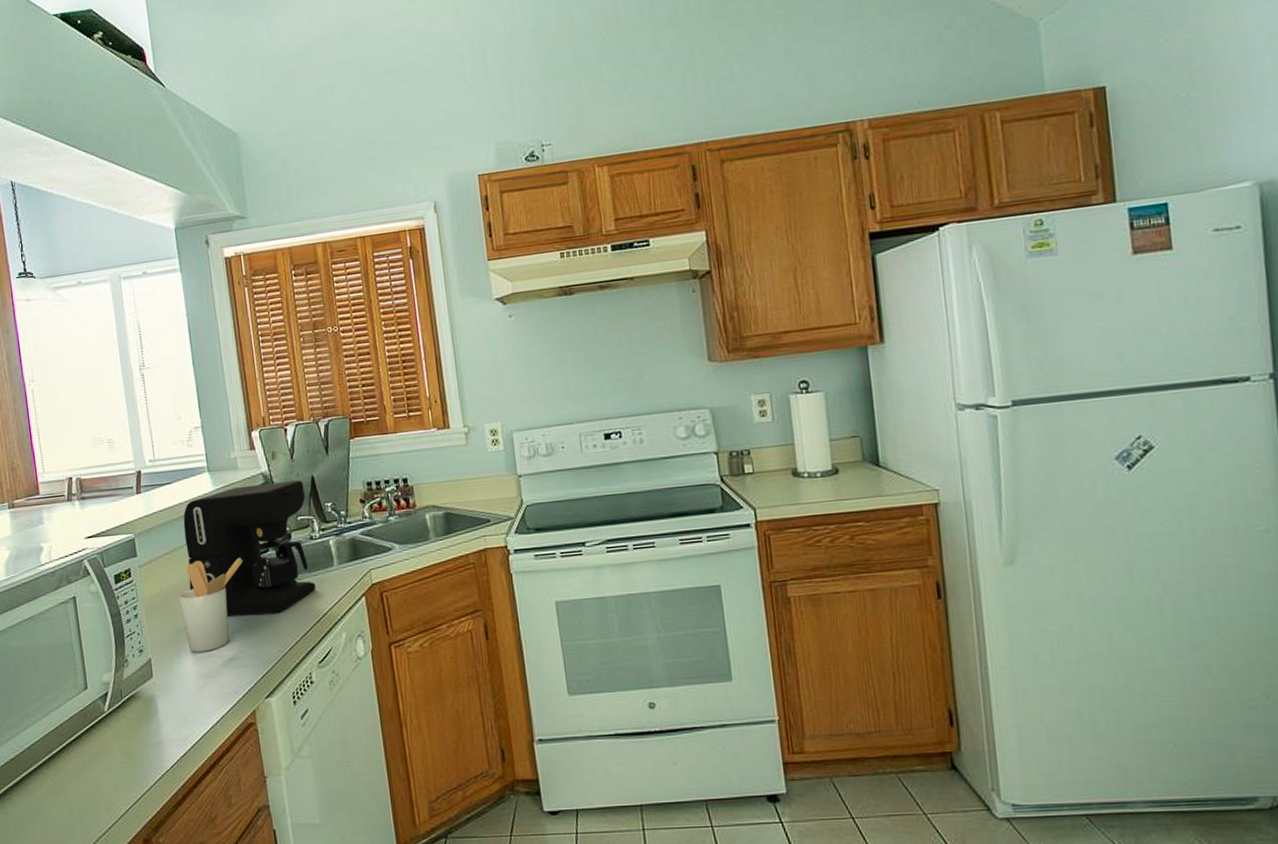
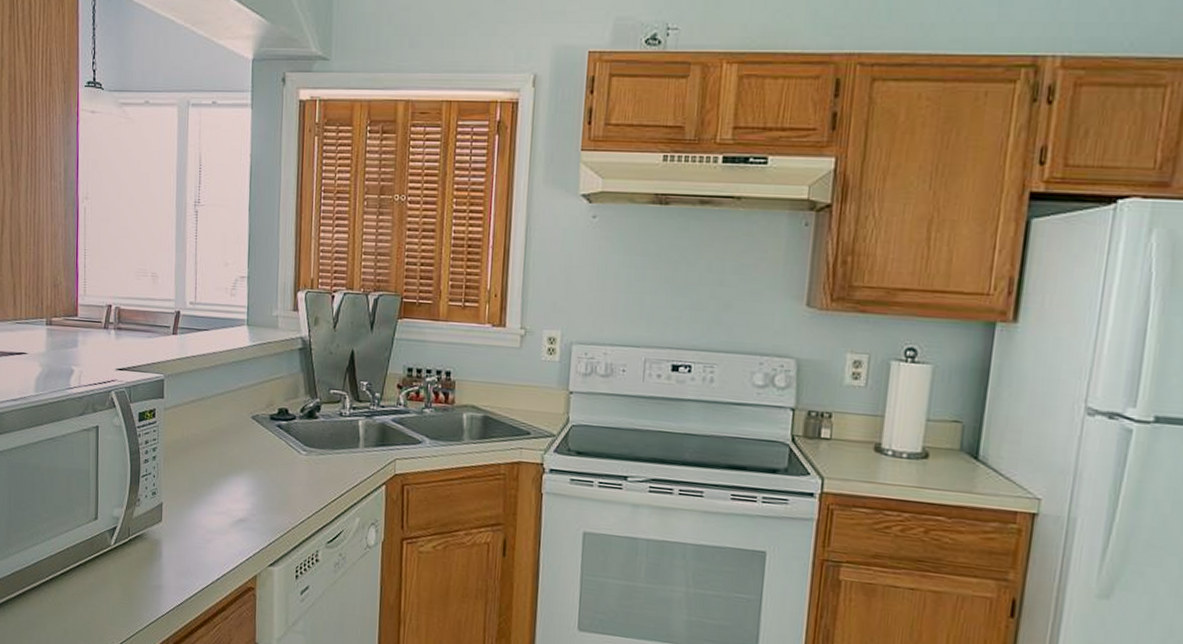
utensil holder: present [179,557,243,652] -> none [199,414,268,508]
coffee maker: present [183,480,317,615] -> none [211,346,342,484]

